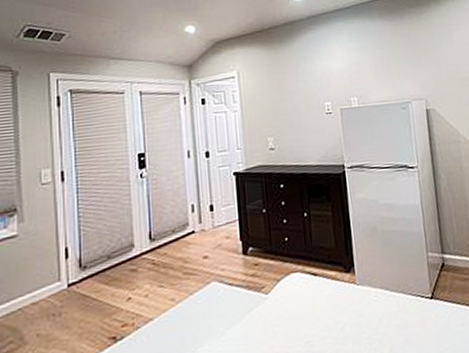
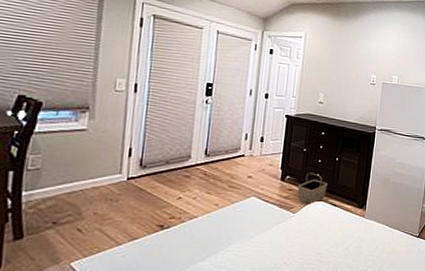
basket: none [264,237,301,280] -> present [297,172,328,205]

